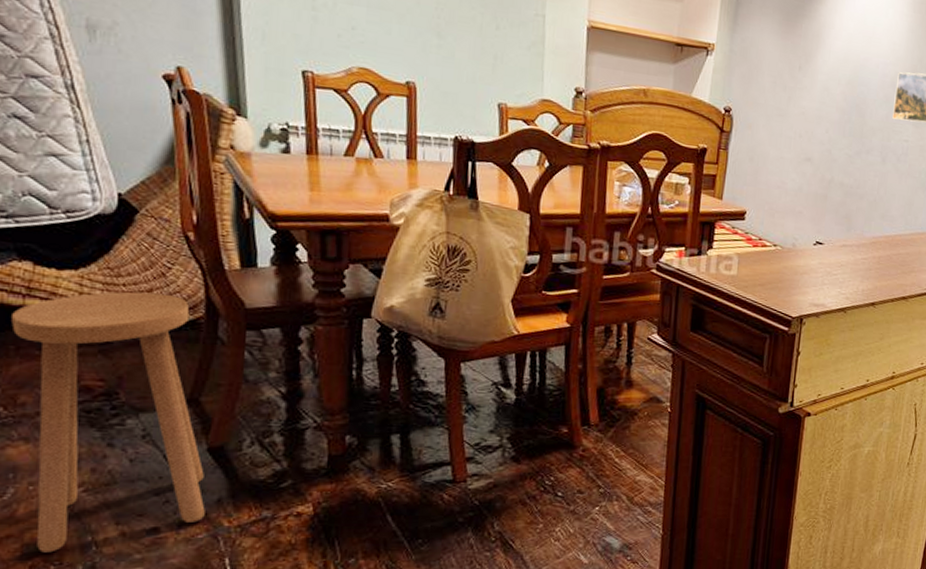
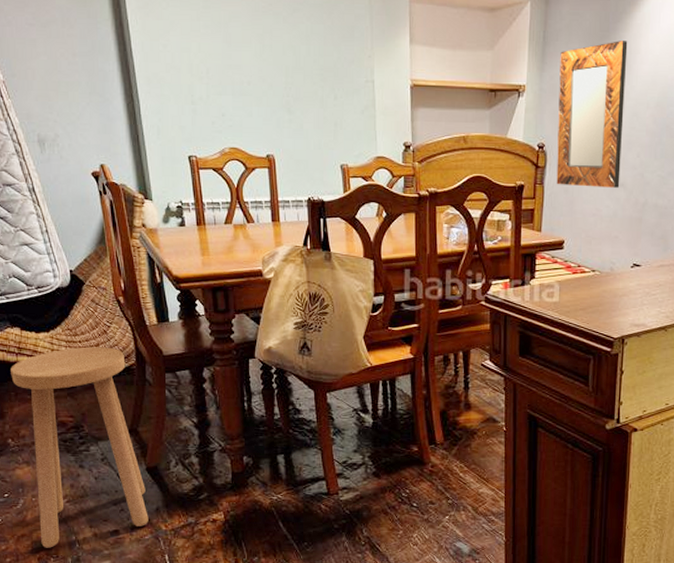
home mirror: none [741,12,823,162] -> present [556,41,628,188]

